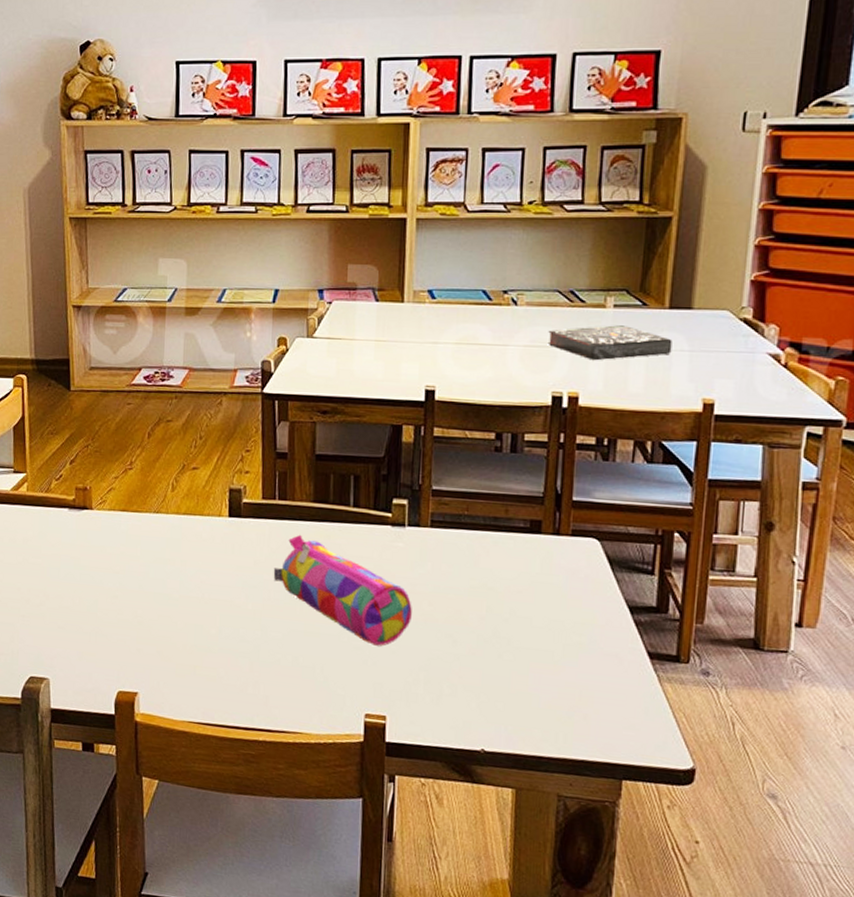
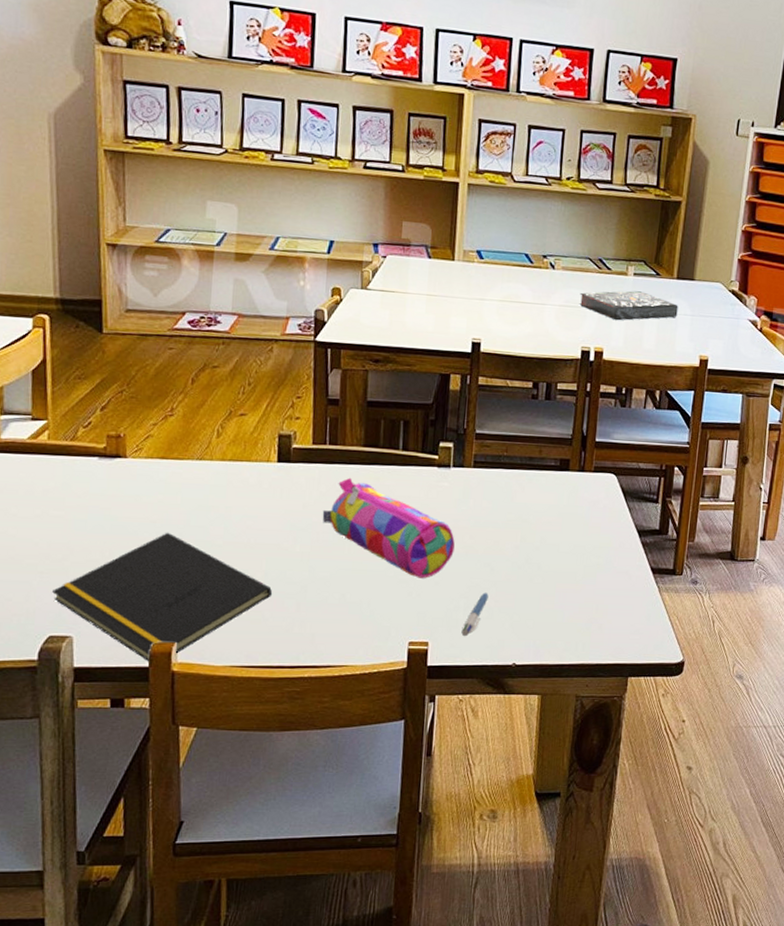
notepad: none [32,583,226,712] -> present [52,532,272,664]
pen: none [422,666,452,714] -> present [461,592,489,637]

